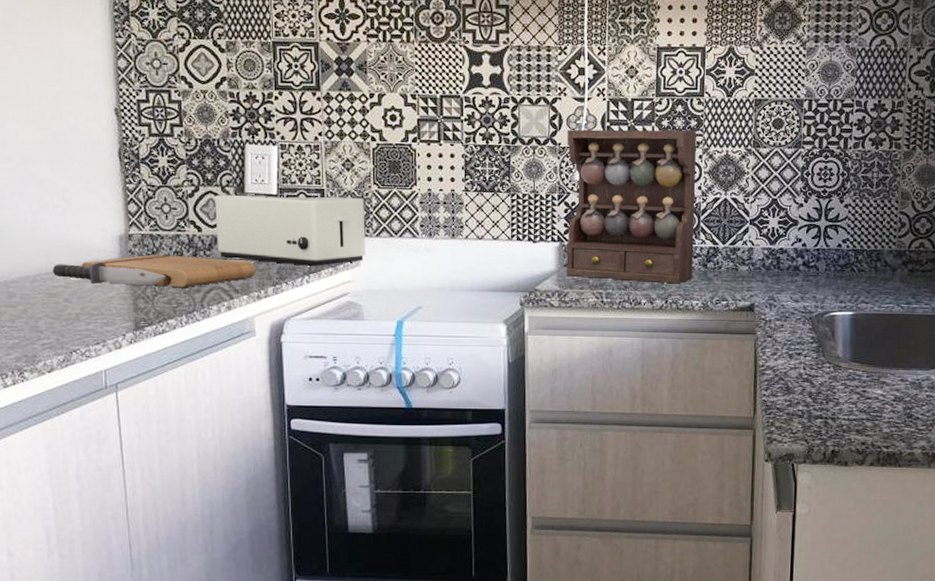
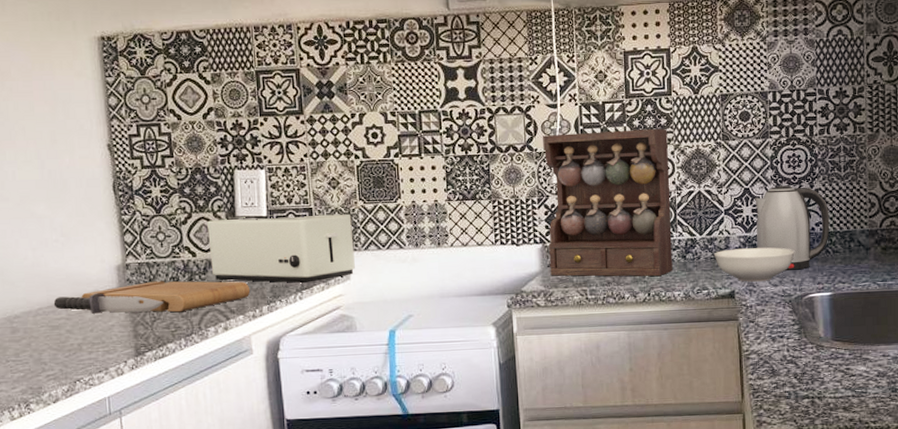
bowl: none [735,260,819,296] -> present [713,247,795,282]
kettle: none [780,198,858,287] -> present [755,185,830,270]

